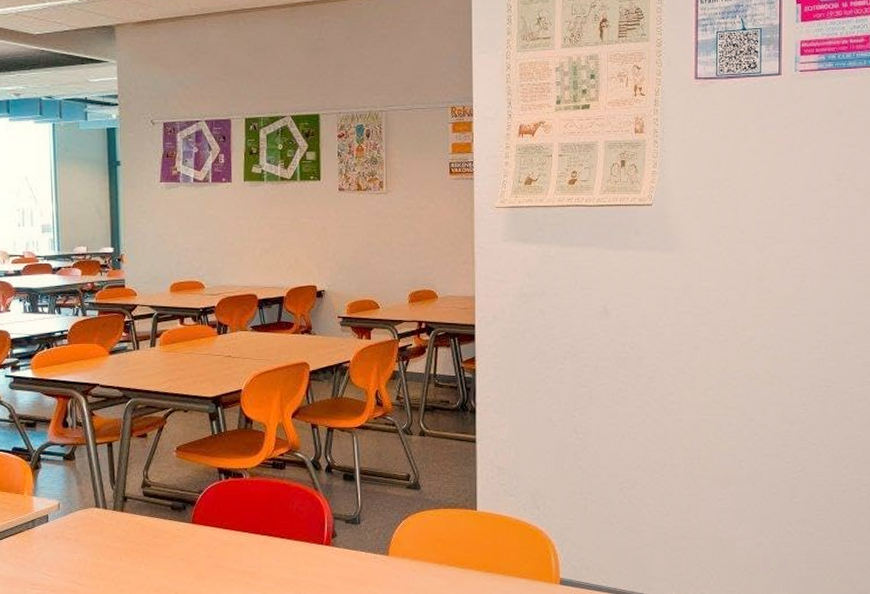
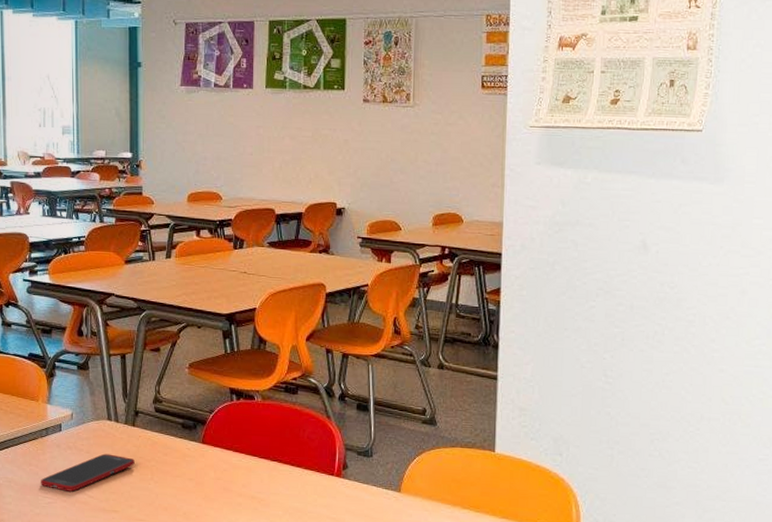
cell phone: none [28,541,125,581] -> present [41,453,135,492]

